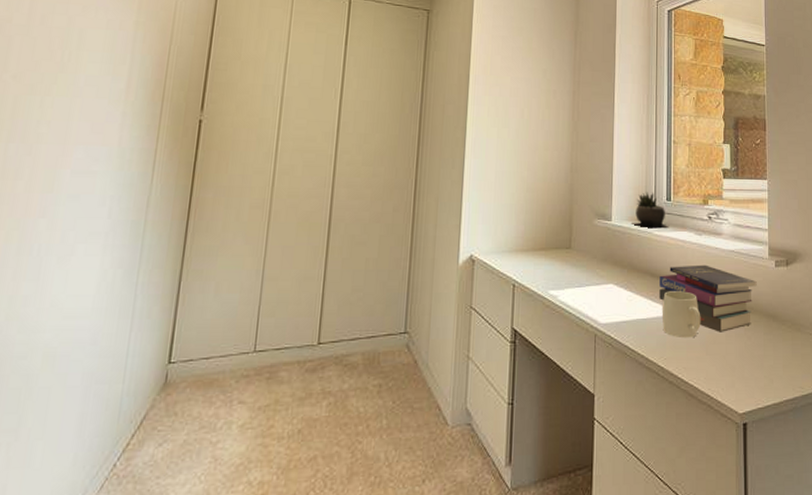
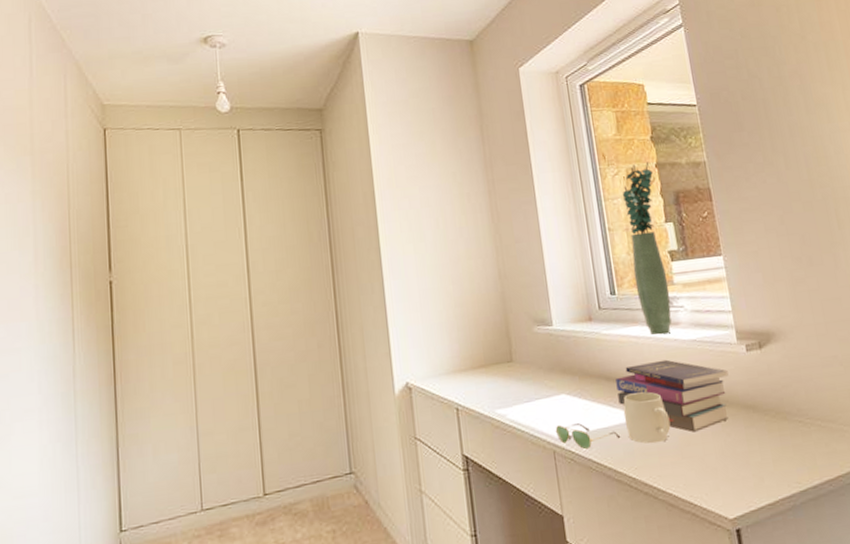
sunglasses: none [599,311,656,337] -> present [555,423,621,450]
succulent plant: present [632,192,669,227] -> none [575,288,617,329]
vase: none [689,88,719,242] -> present [622,161,672,336]

